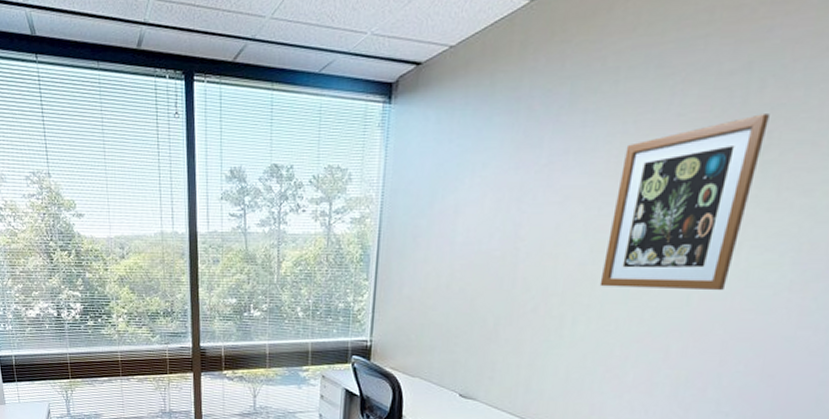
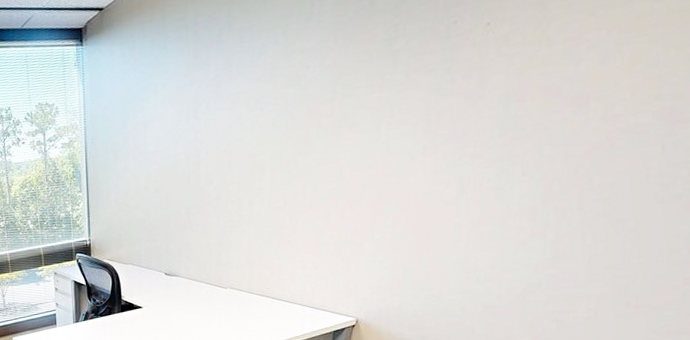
wall art: present [599,114,770,291] -> none [268,10,394,172]

